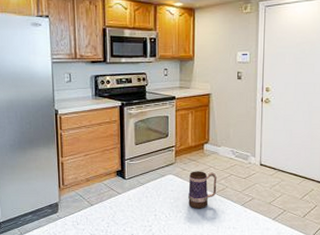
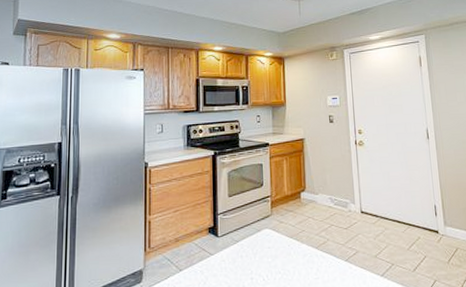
mug: present [188,171,217,209] -> none [287,223,318,268]

